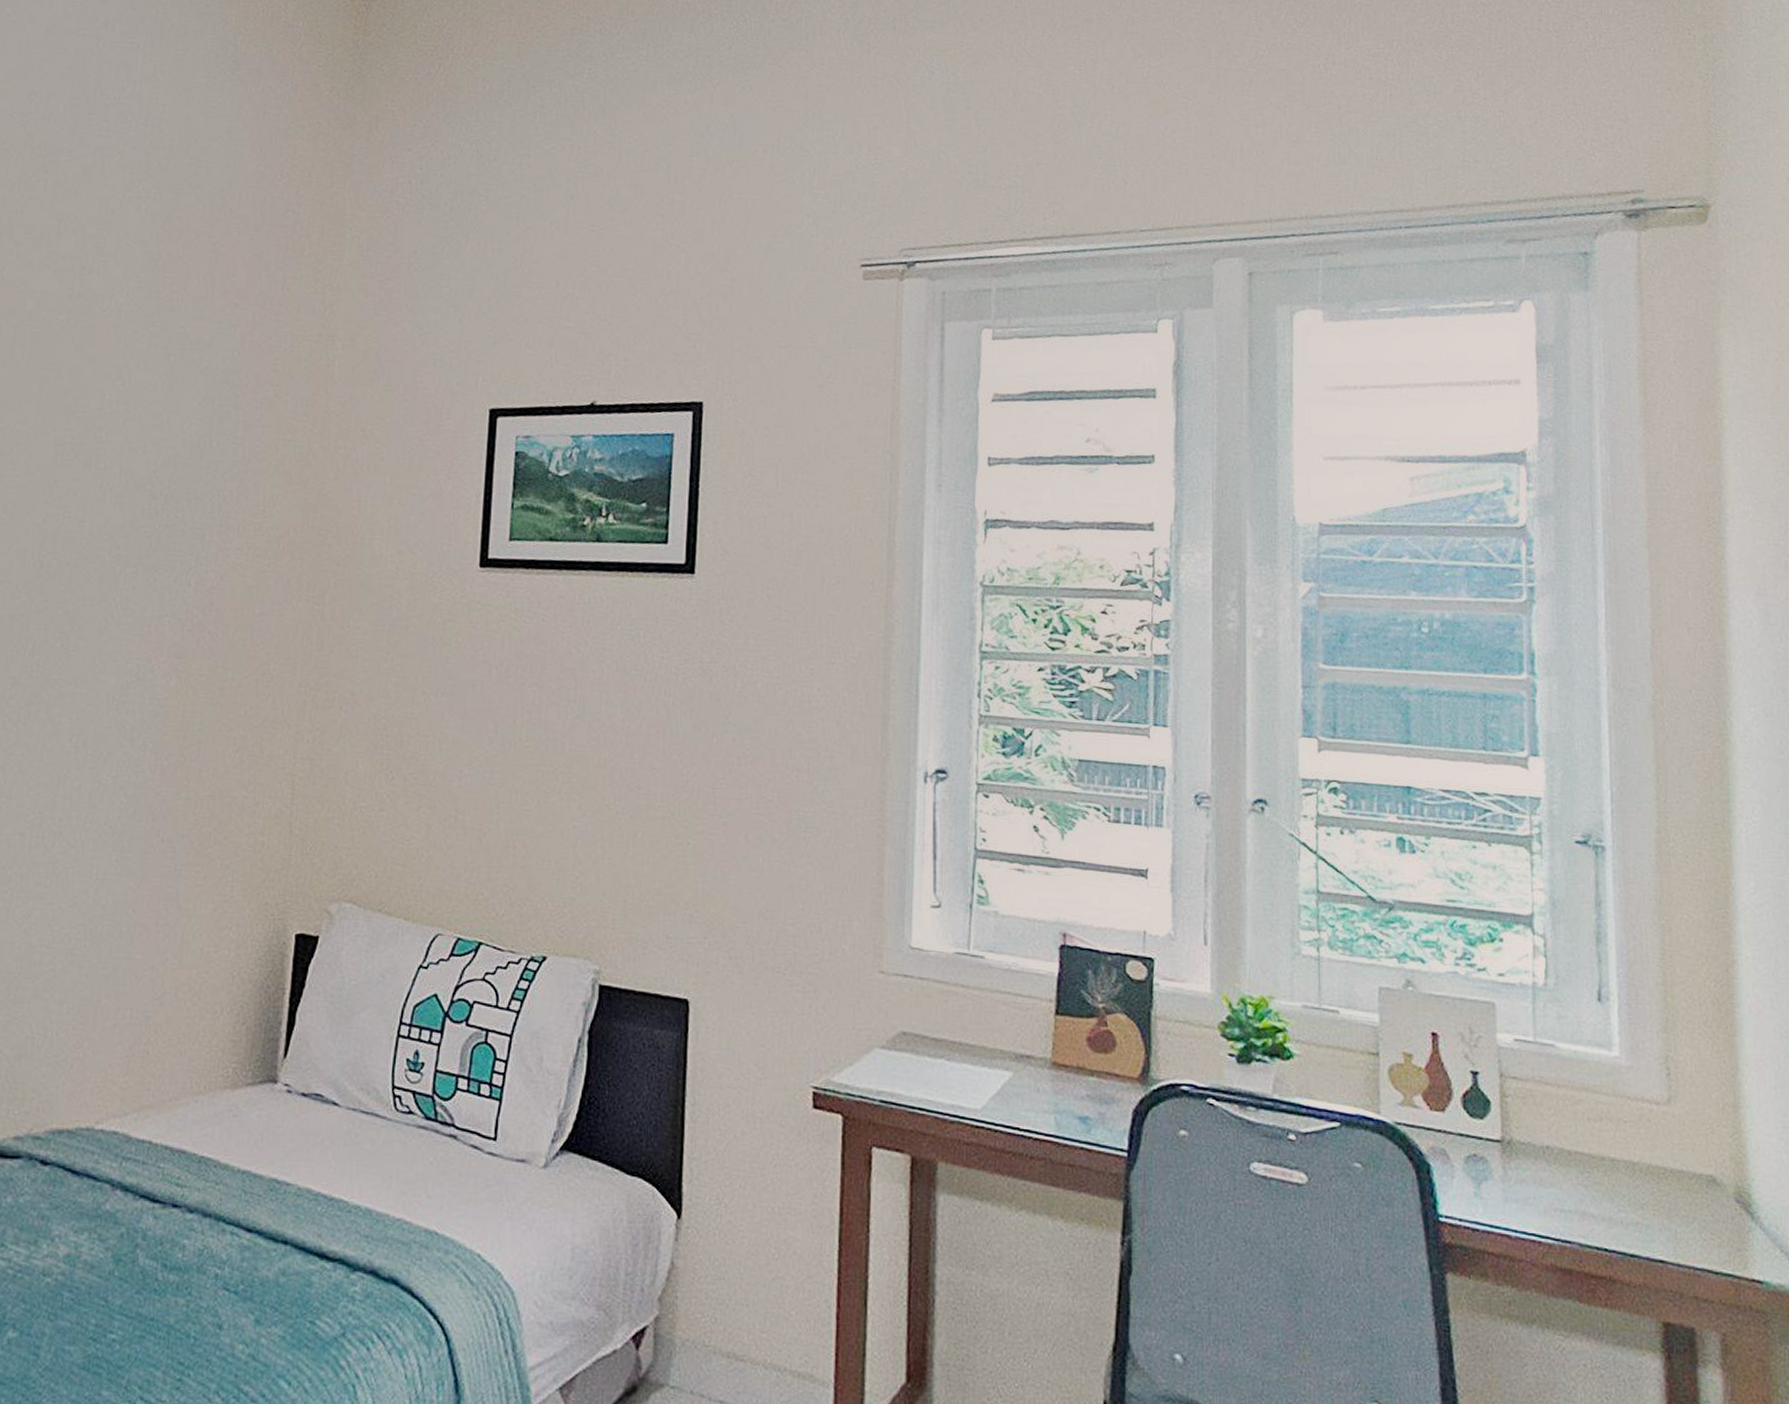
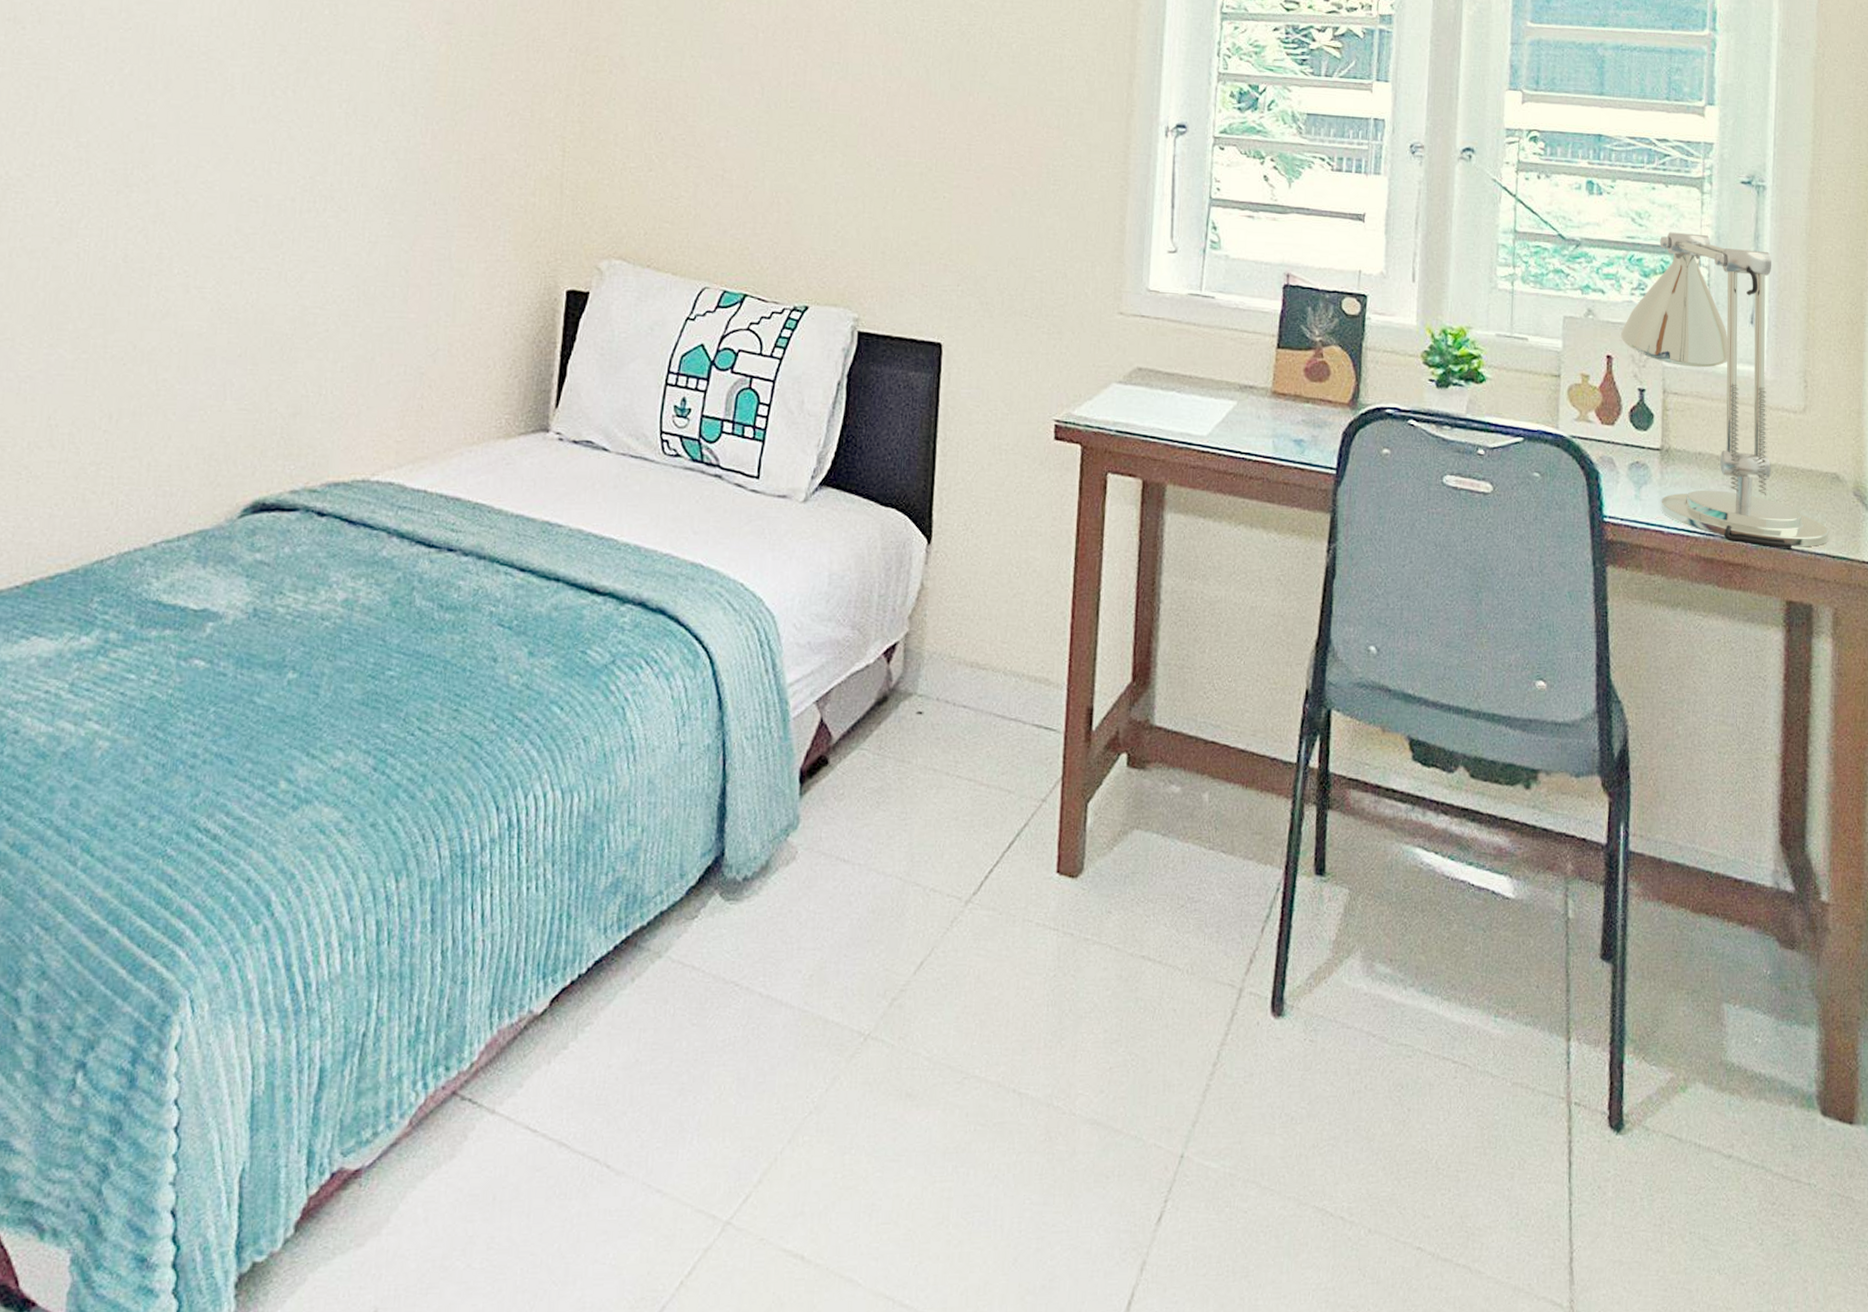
desk lamp: none [1446,896,1709,1261] -> present [1620,232,1829,548]

